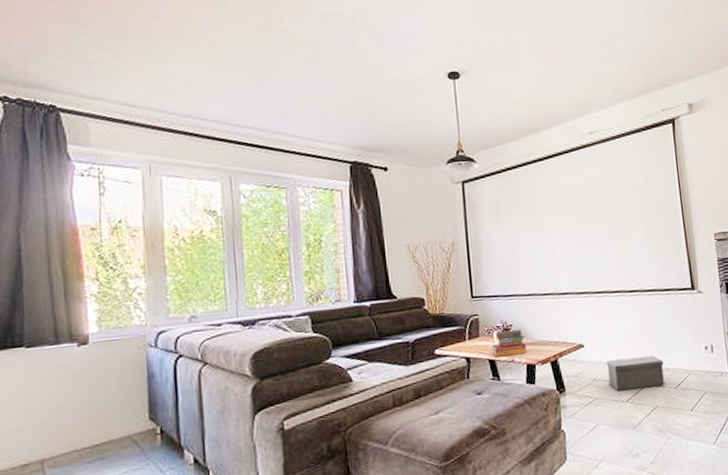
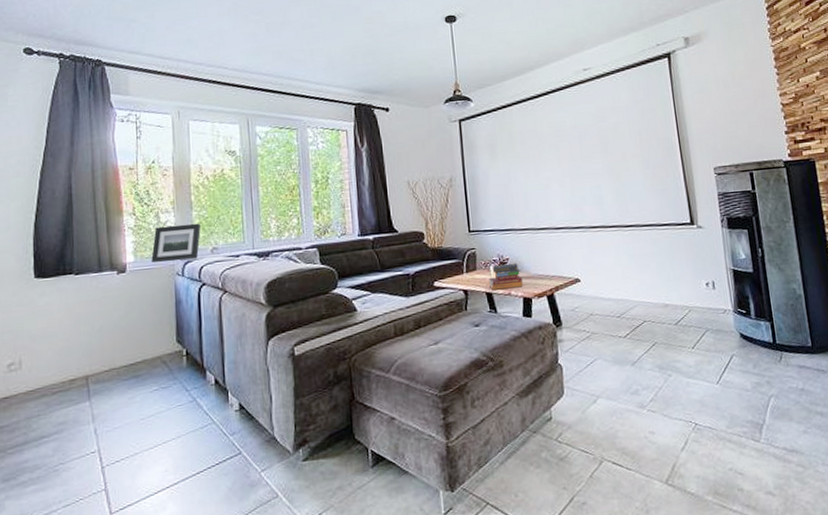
picture frame: none [118,289,177,334] -> present [151,223,202,263]
storage ottoman: present [606,355,666,391] -> none [602,291,665,326]

